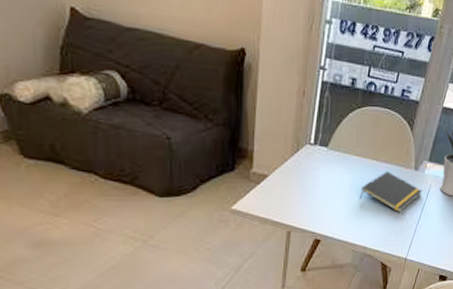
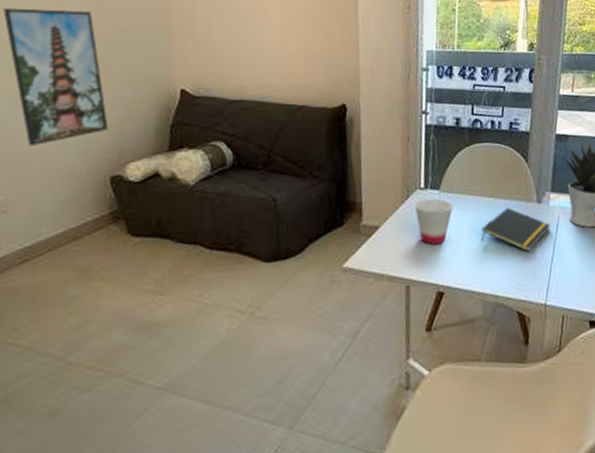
cup: none [303,154,339,197] -> present [415,198,454,245]

